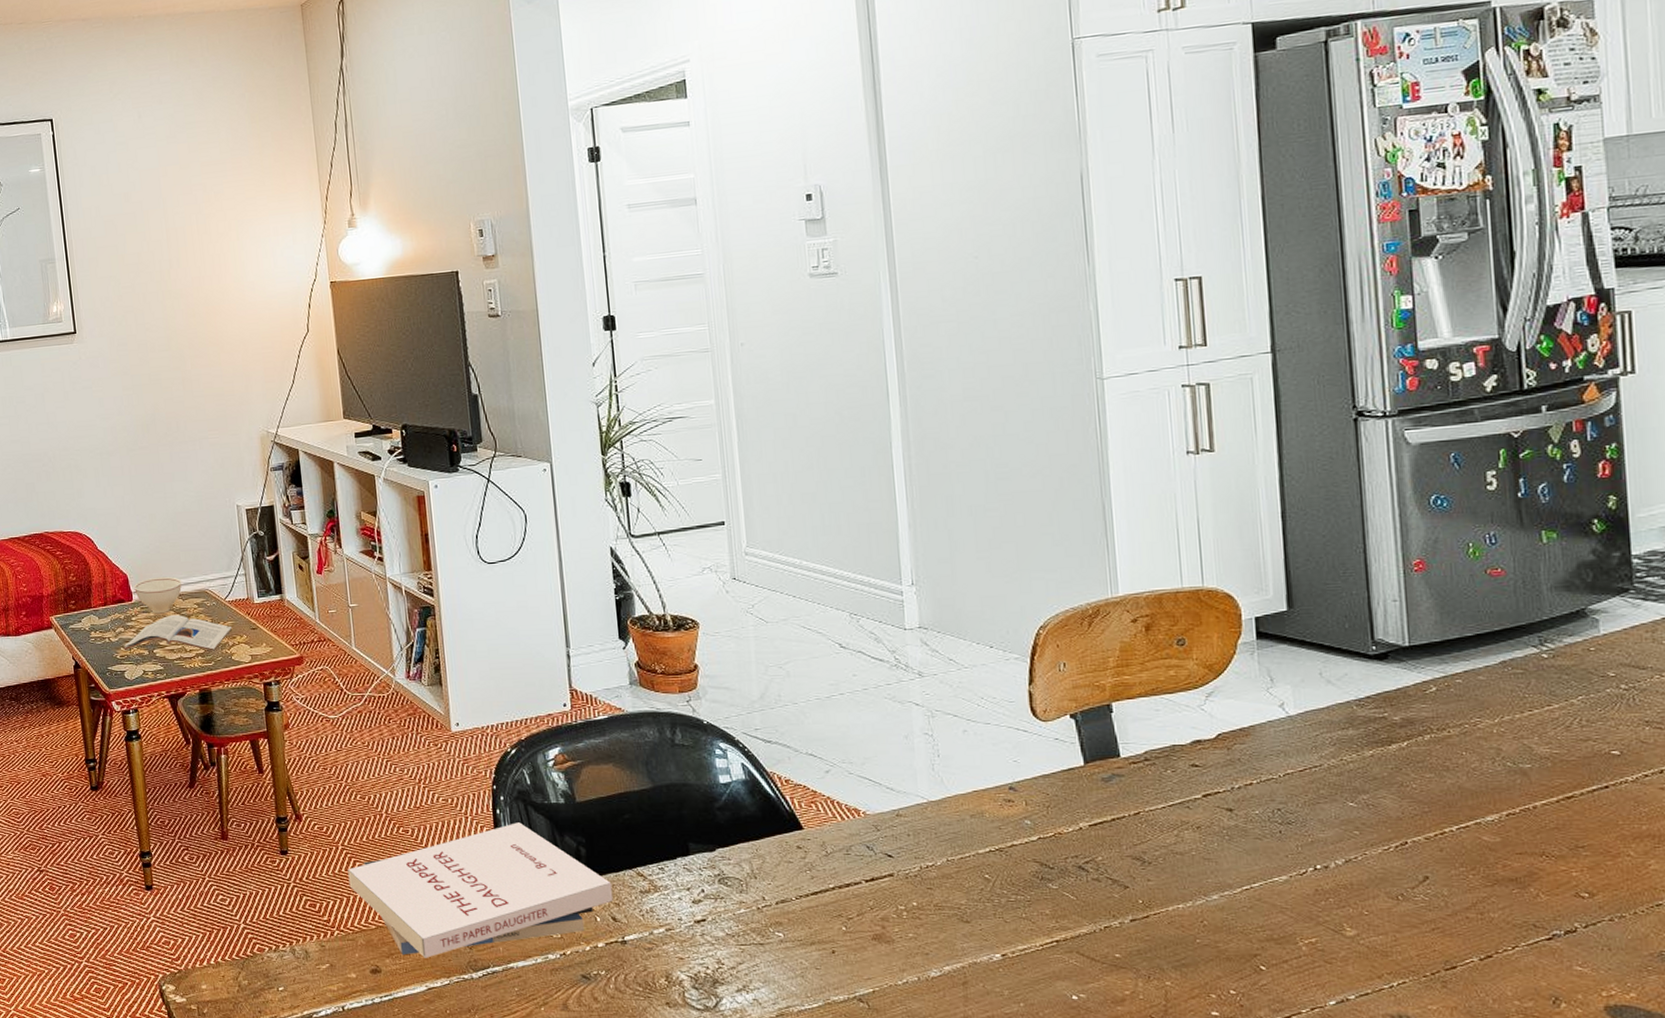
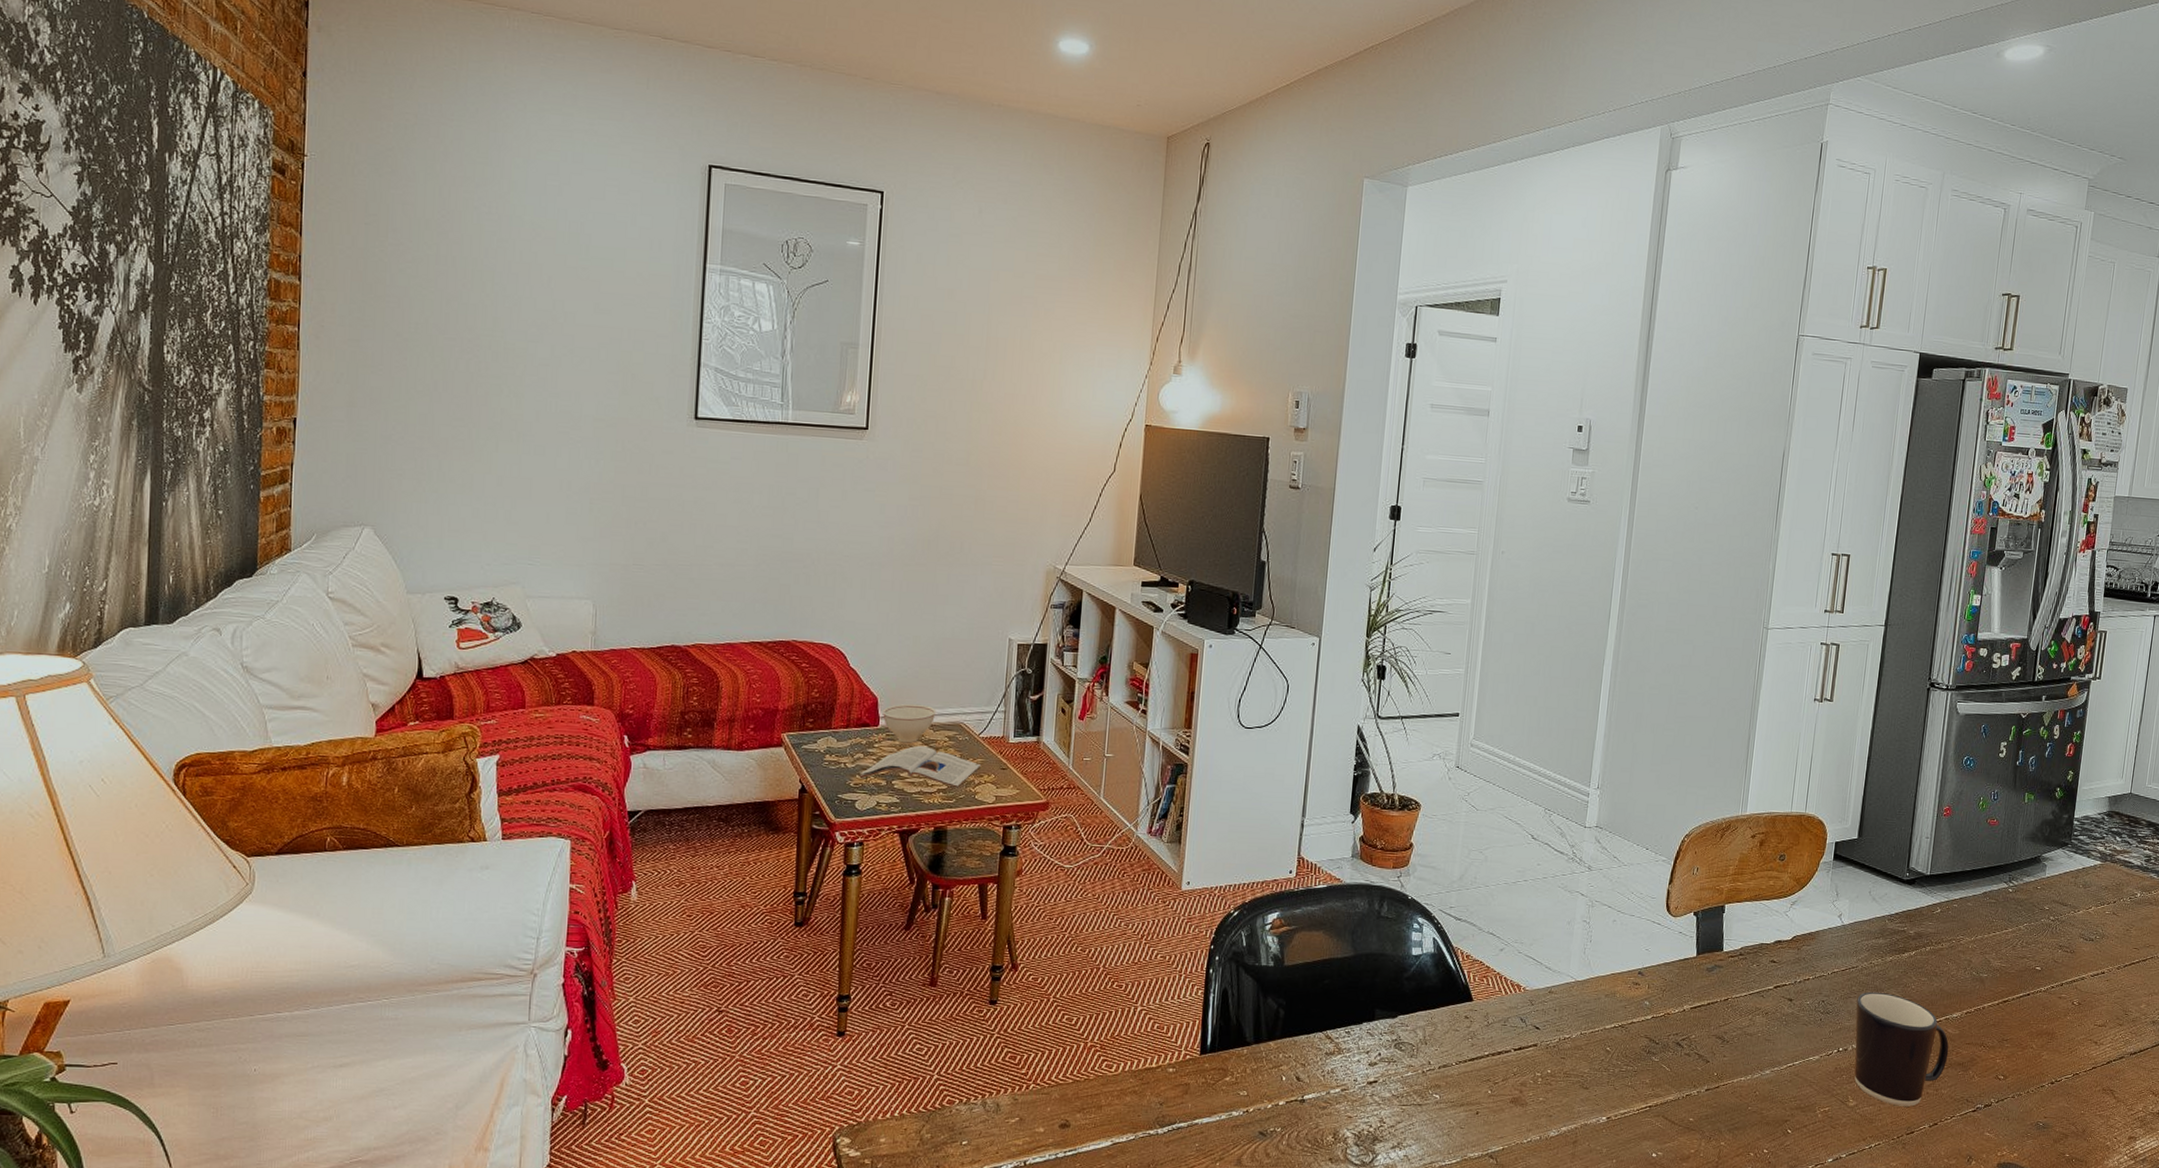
books: present [347,822,614,958] -> none [1053,982,1302,1113]
mug: none [1330,794,1491,935] -> present [1854,991,1949,1107]

